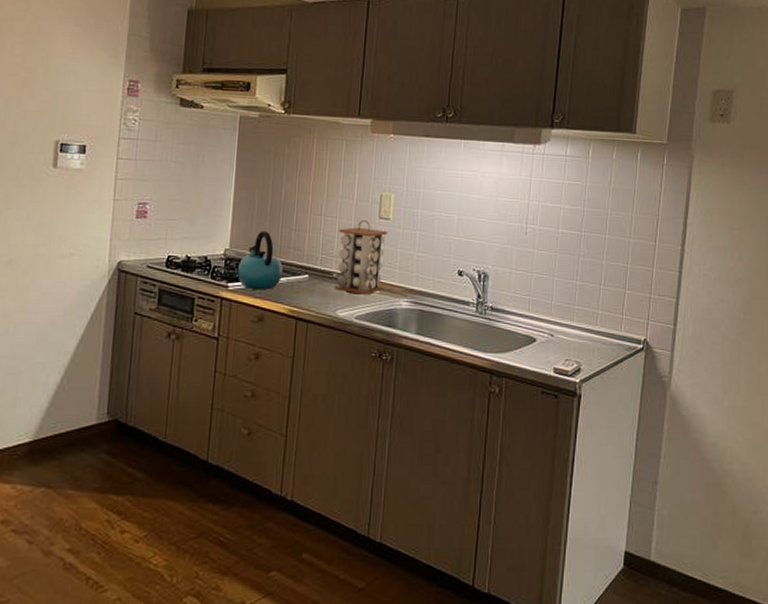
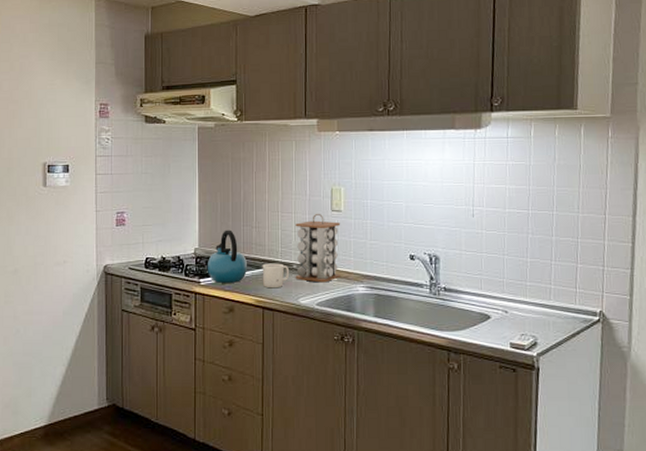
mug: none [298,270,329,298] -> present [262,263,290,289]

